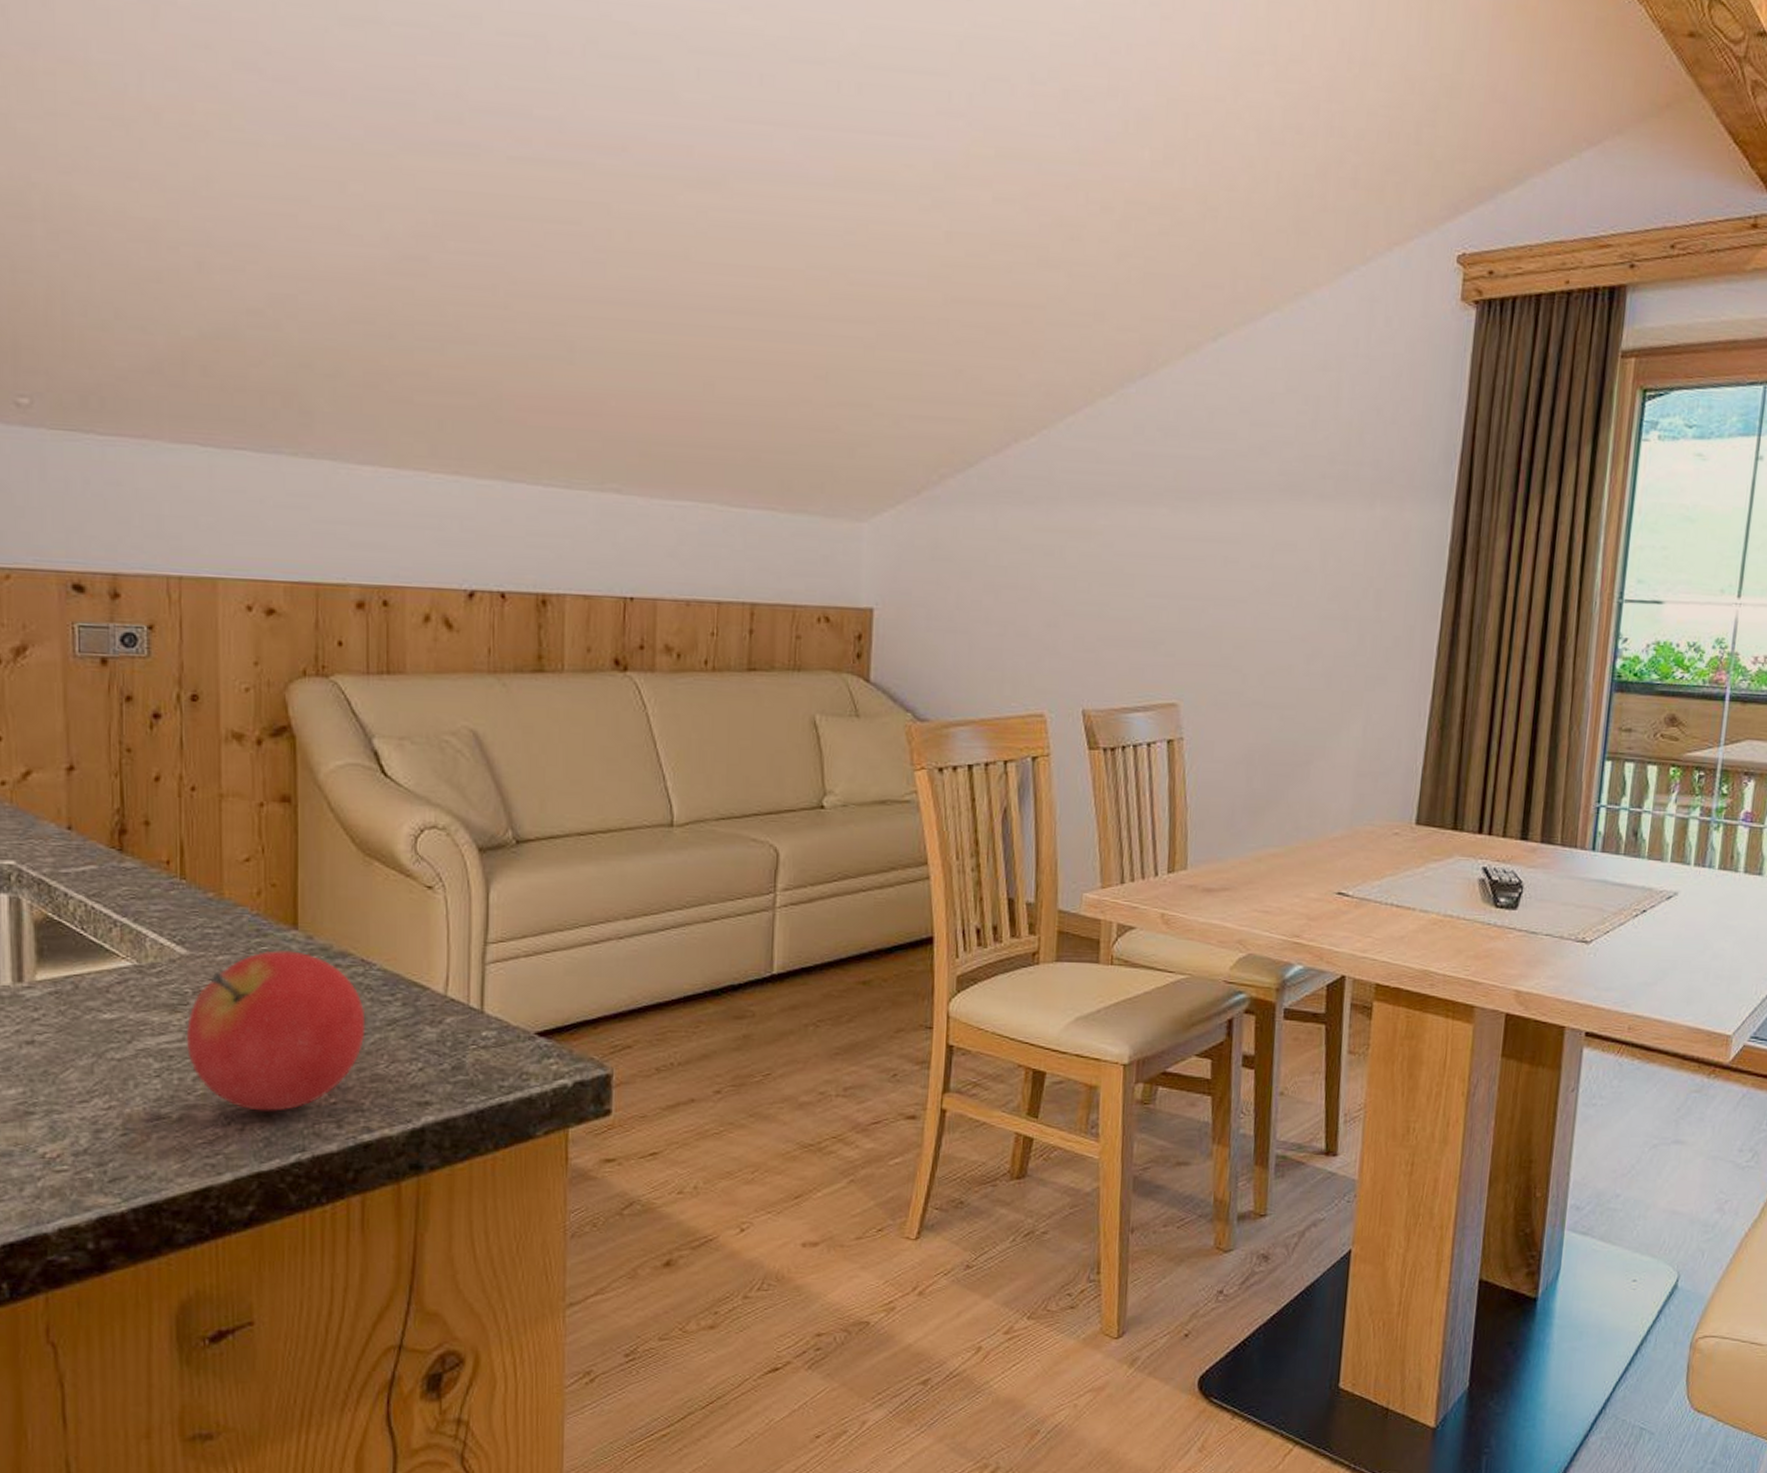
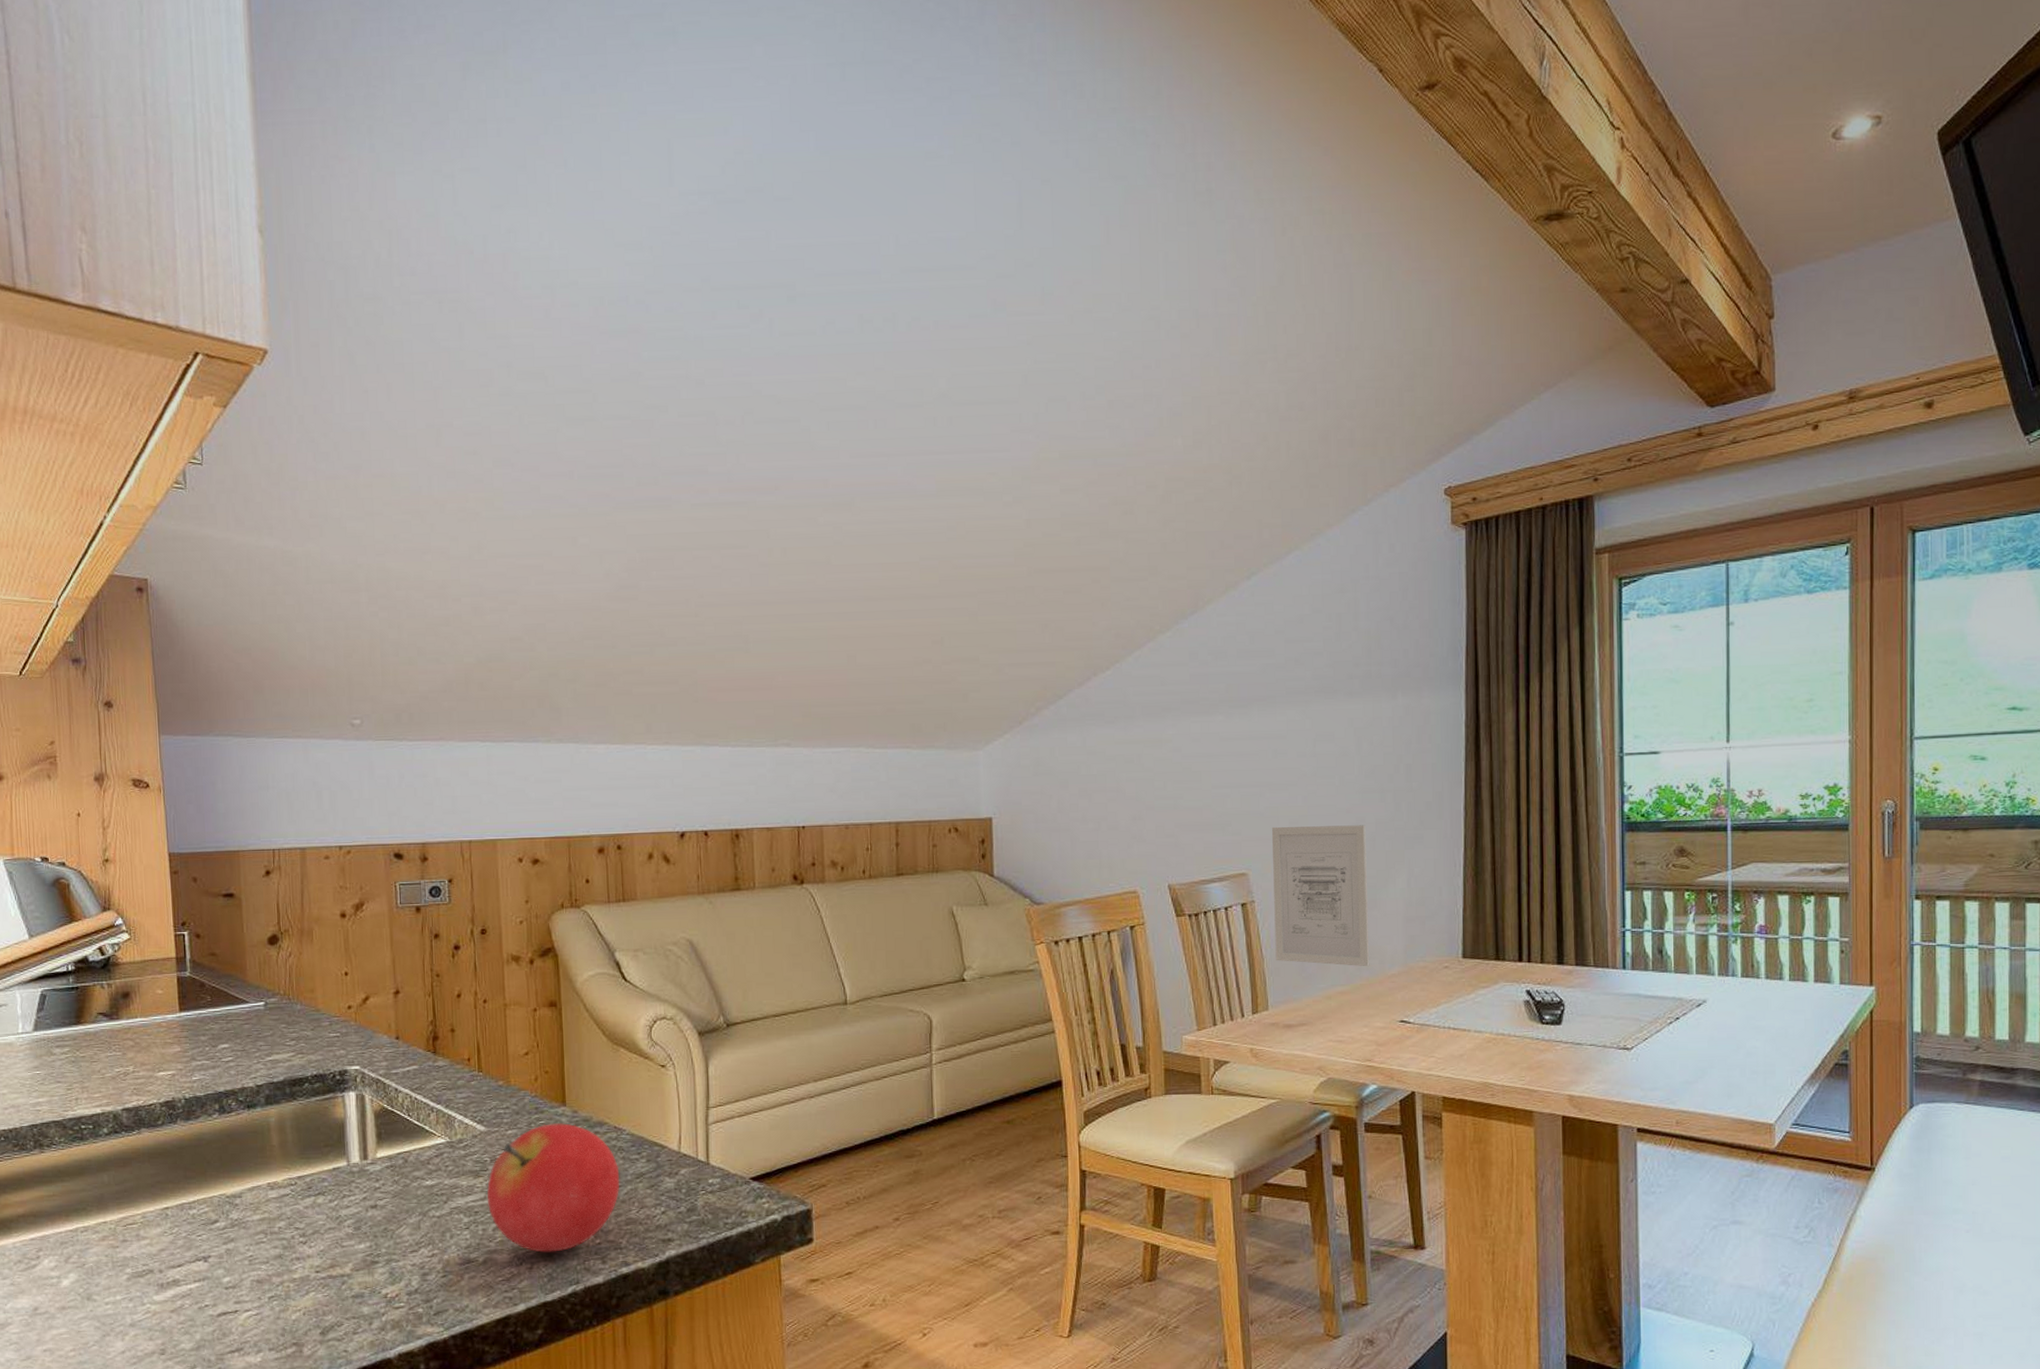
wall art: none [1201,650,1322,827] -> present [1271,825,1370,967]

